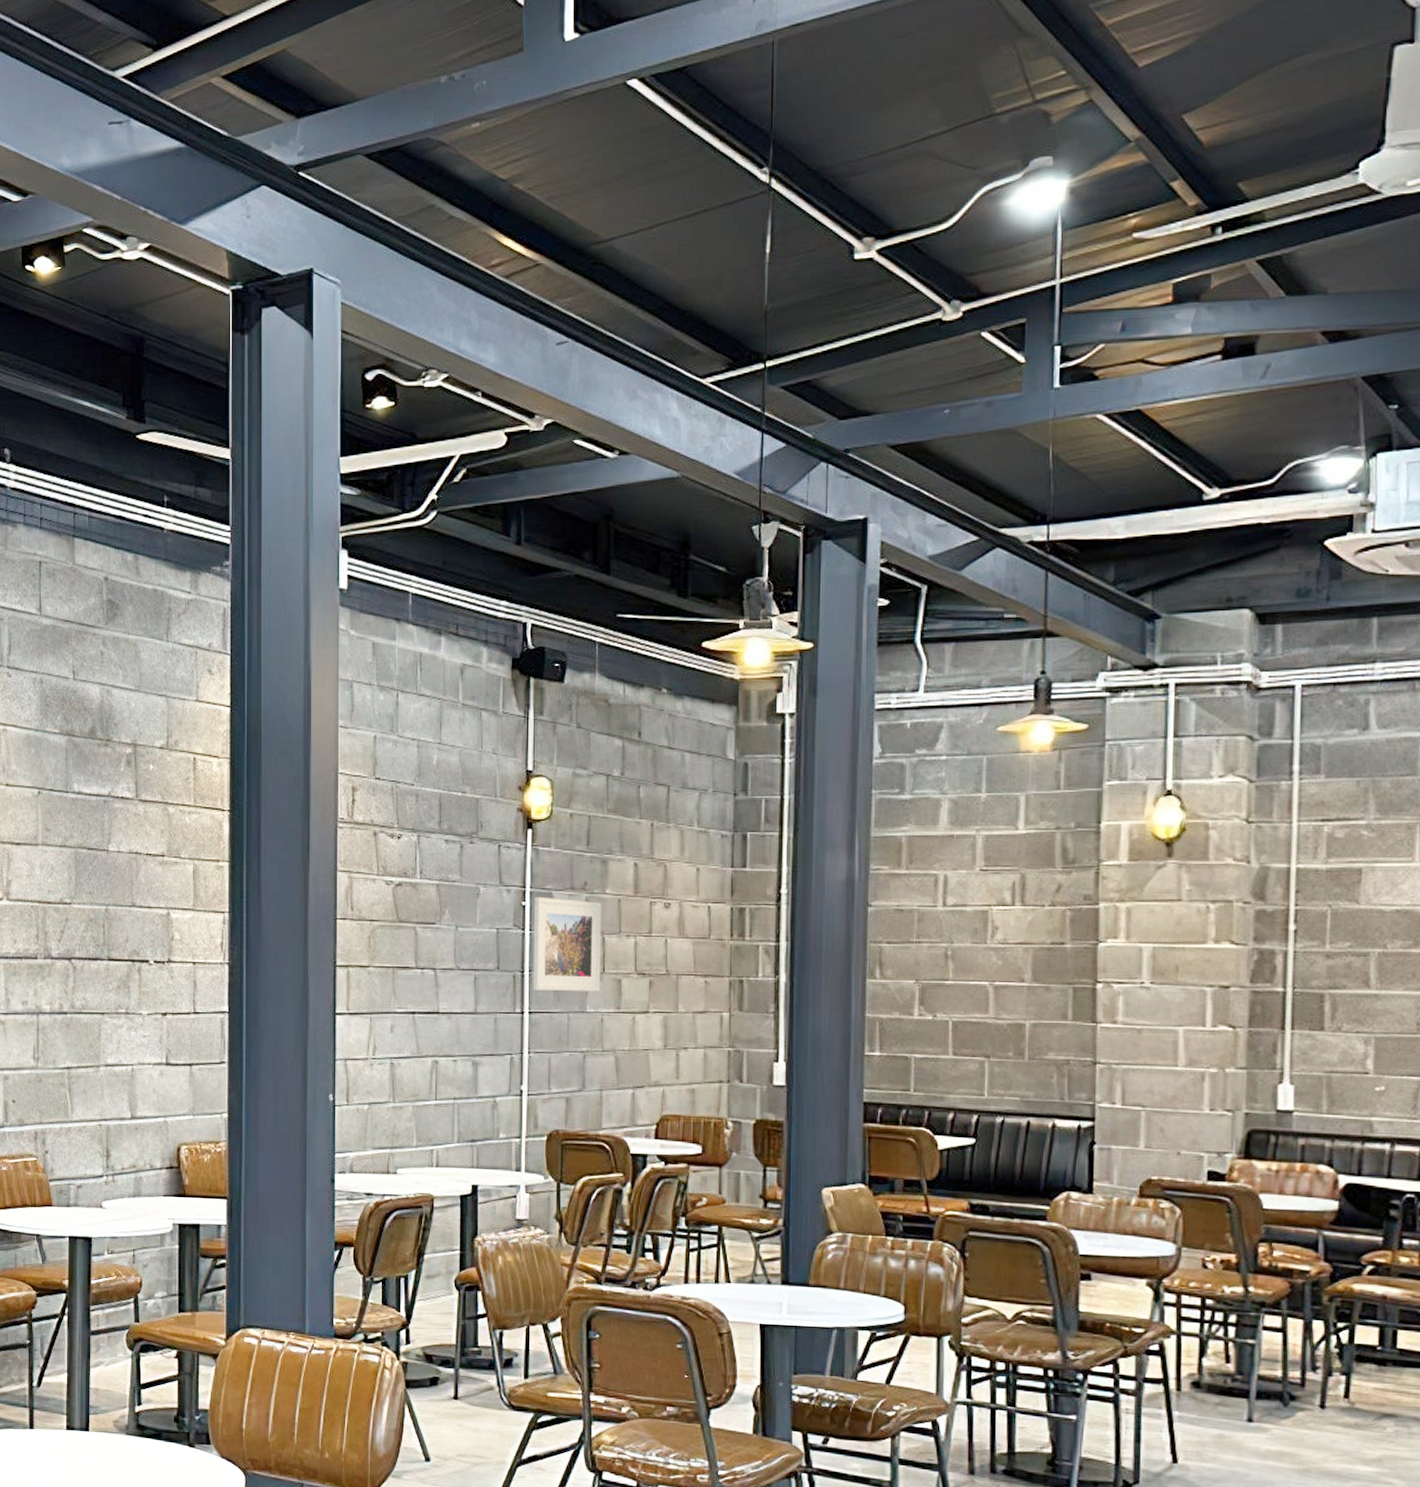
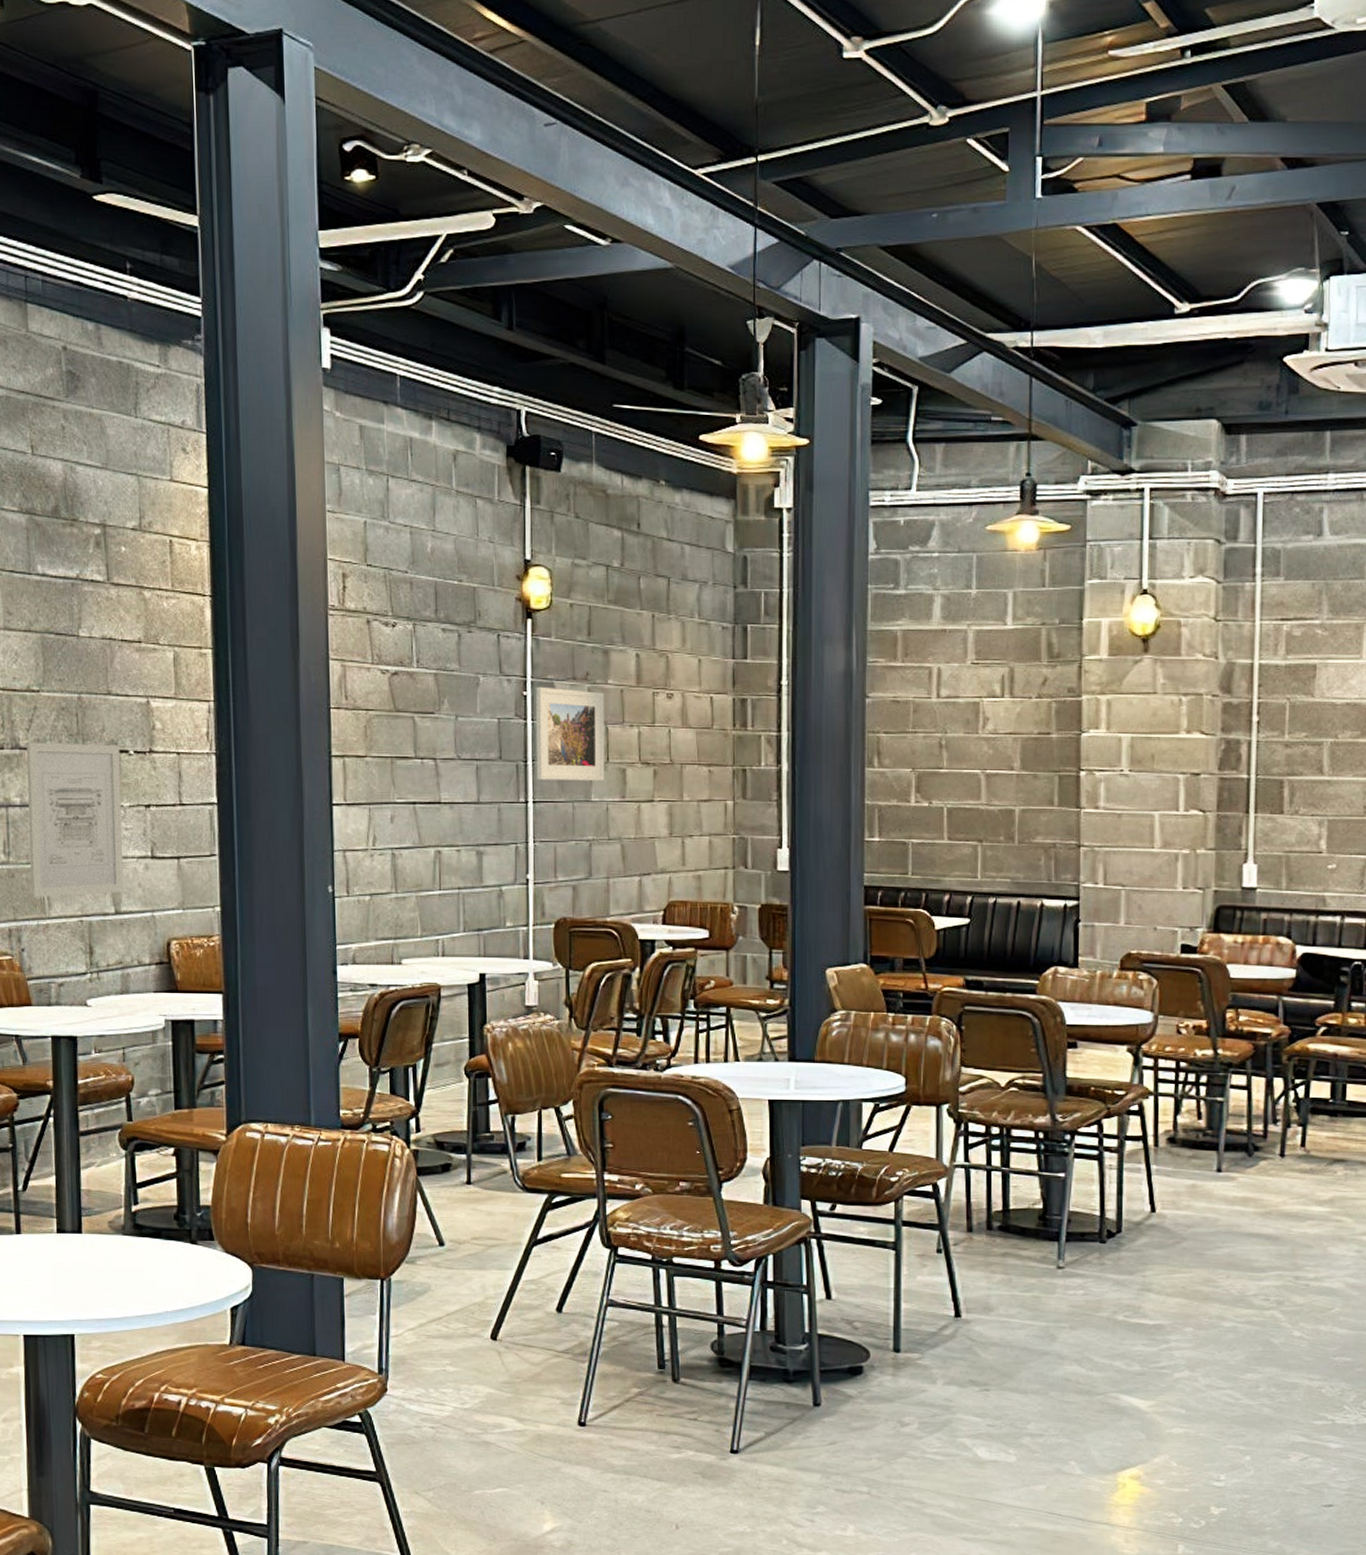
wall art: none [56,952,142,1102] -> present [26,742,124,898]

